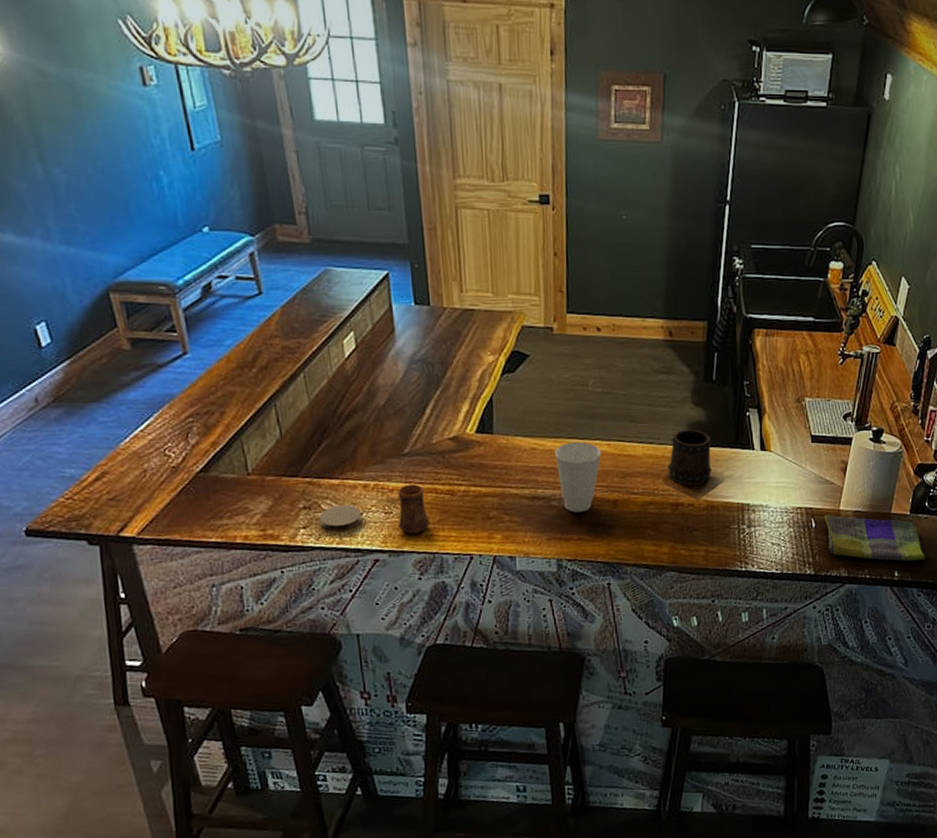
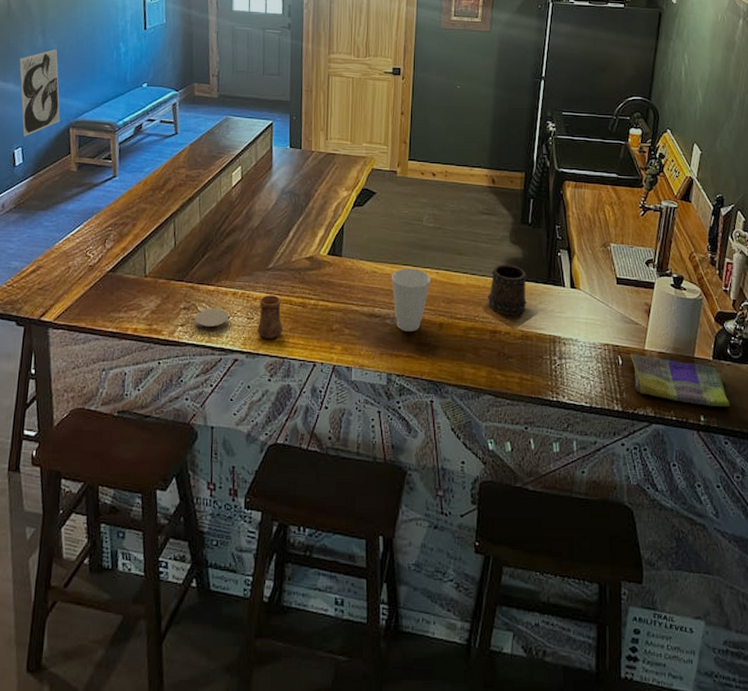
wall art: none [14,181,94,307] -> present [19,48,61,137]

